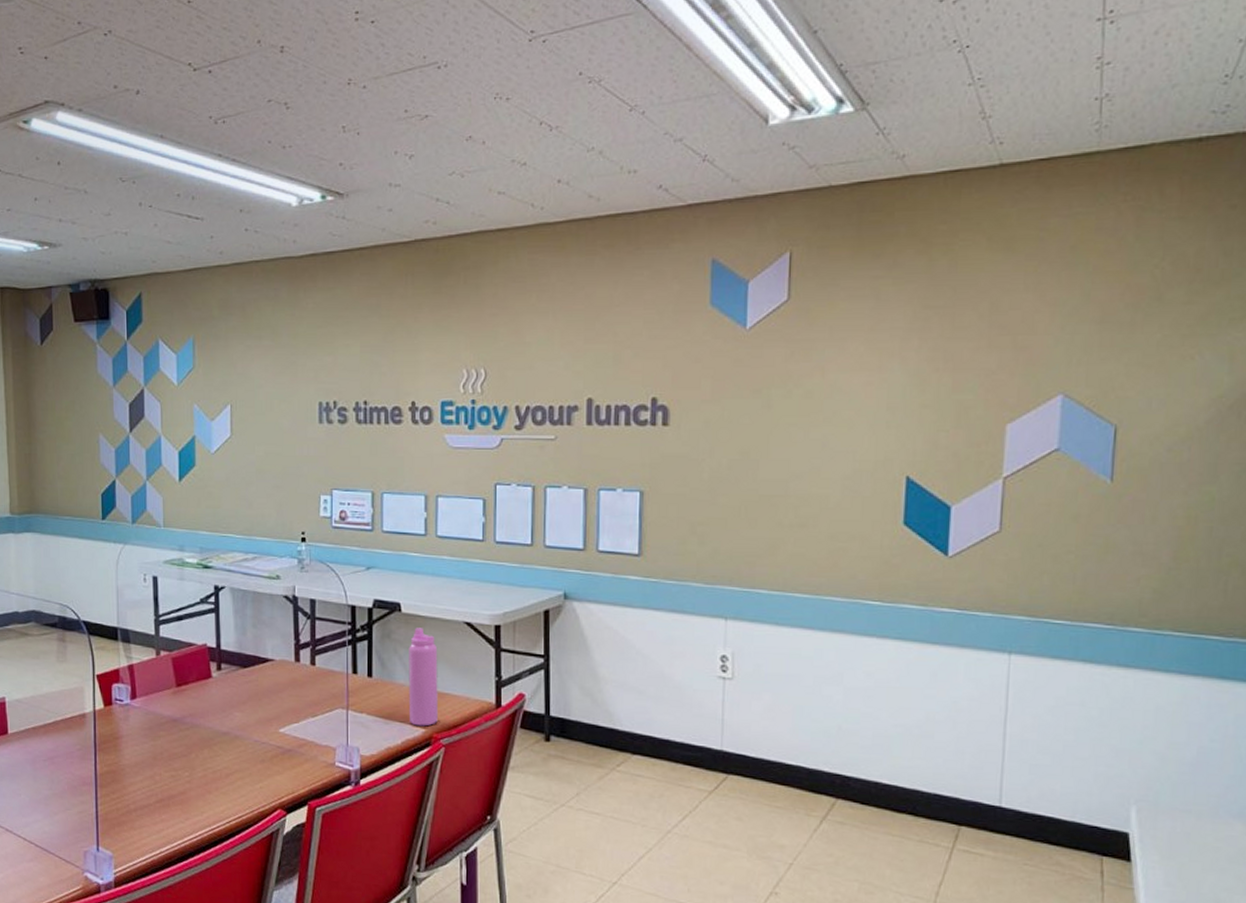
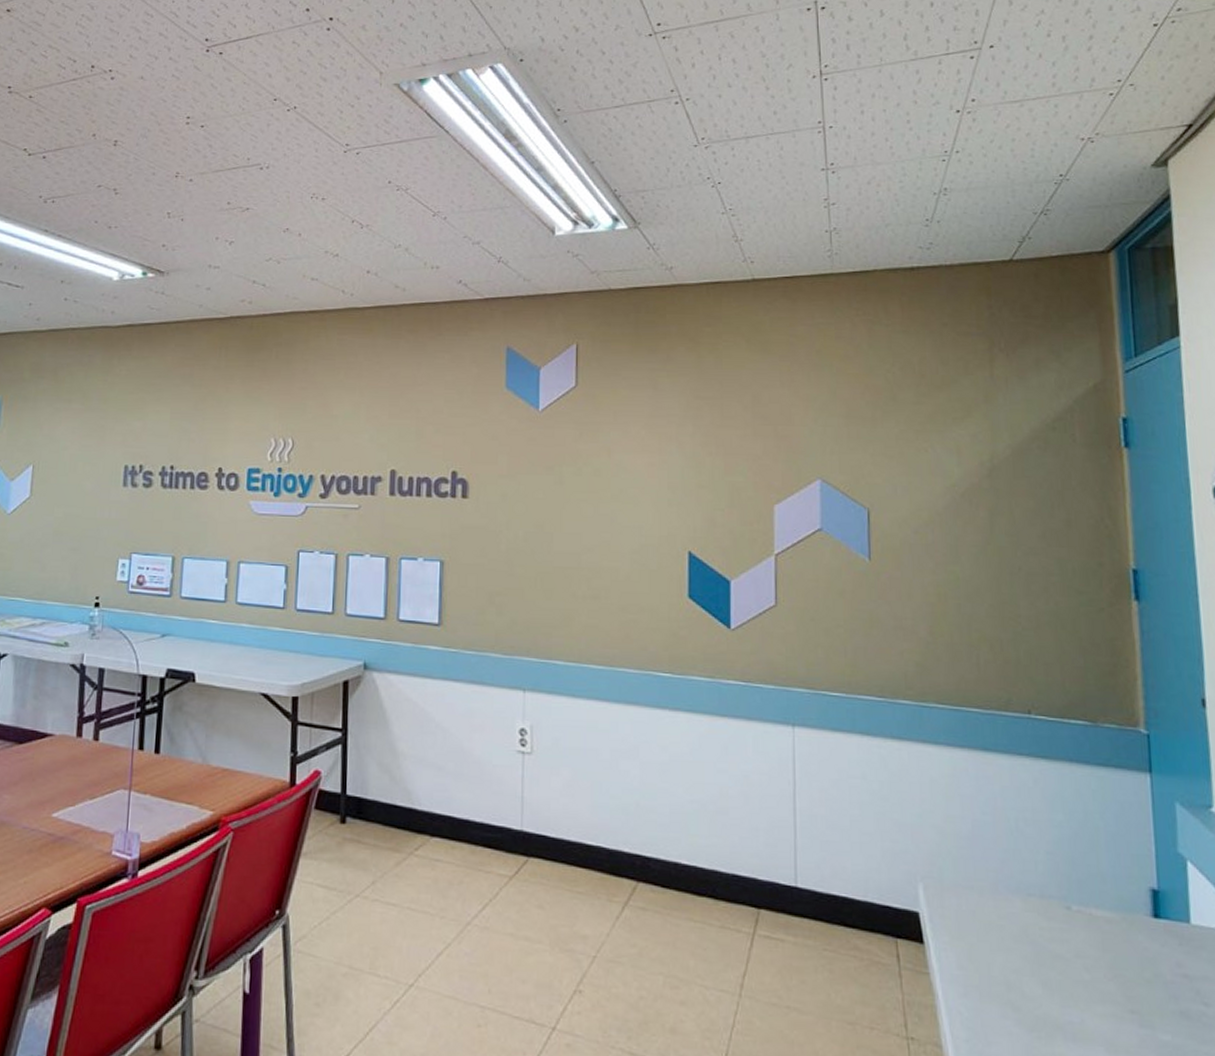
water bottle: present [408,628,438,727] -> none [196,699,232,808]

